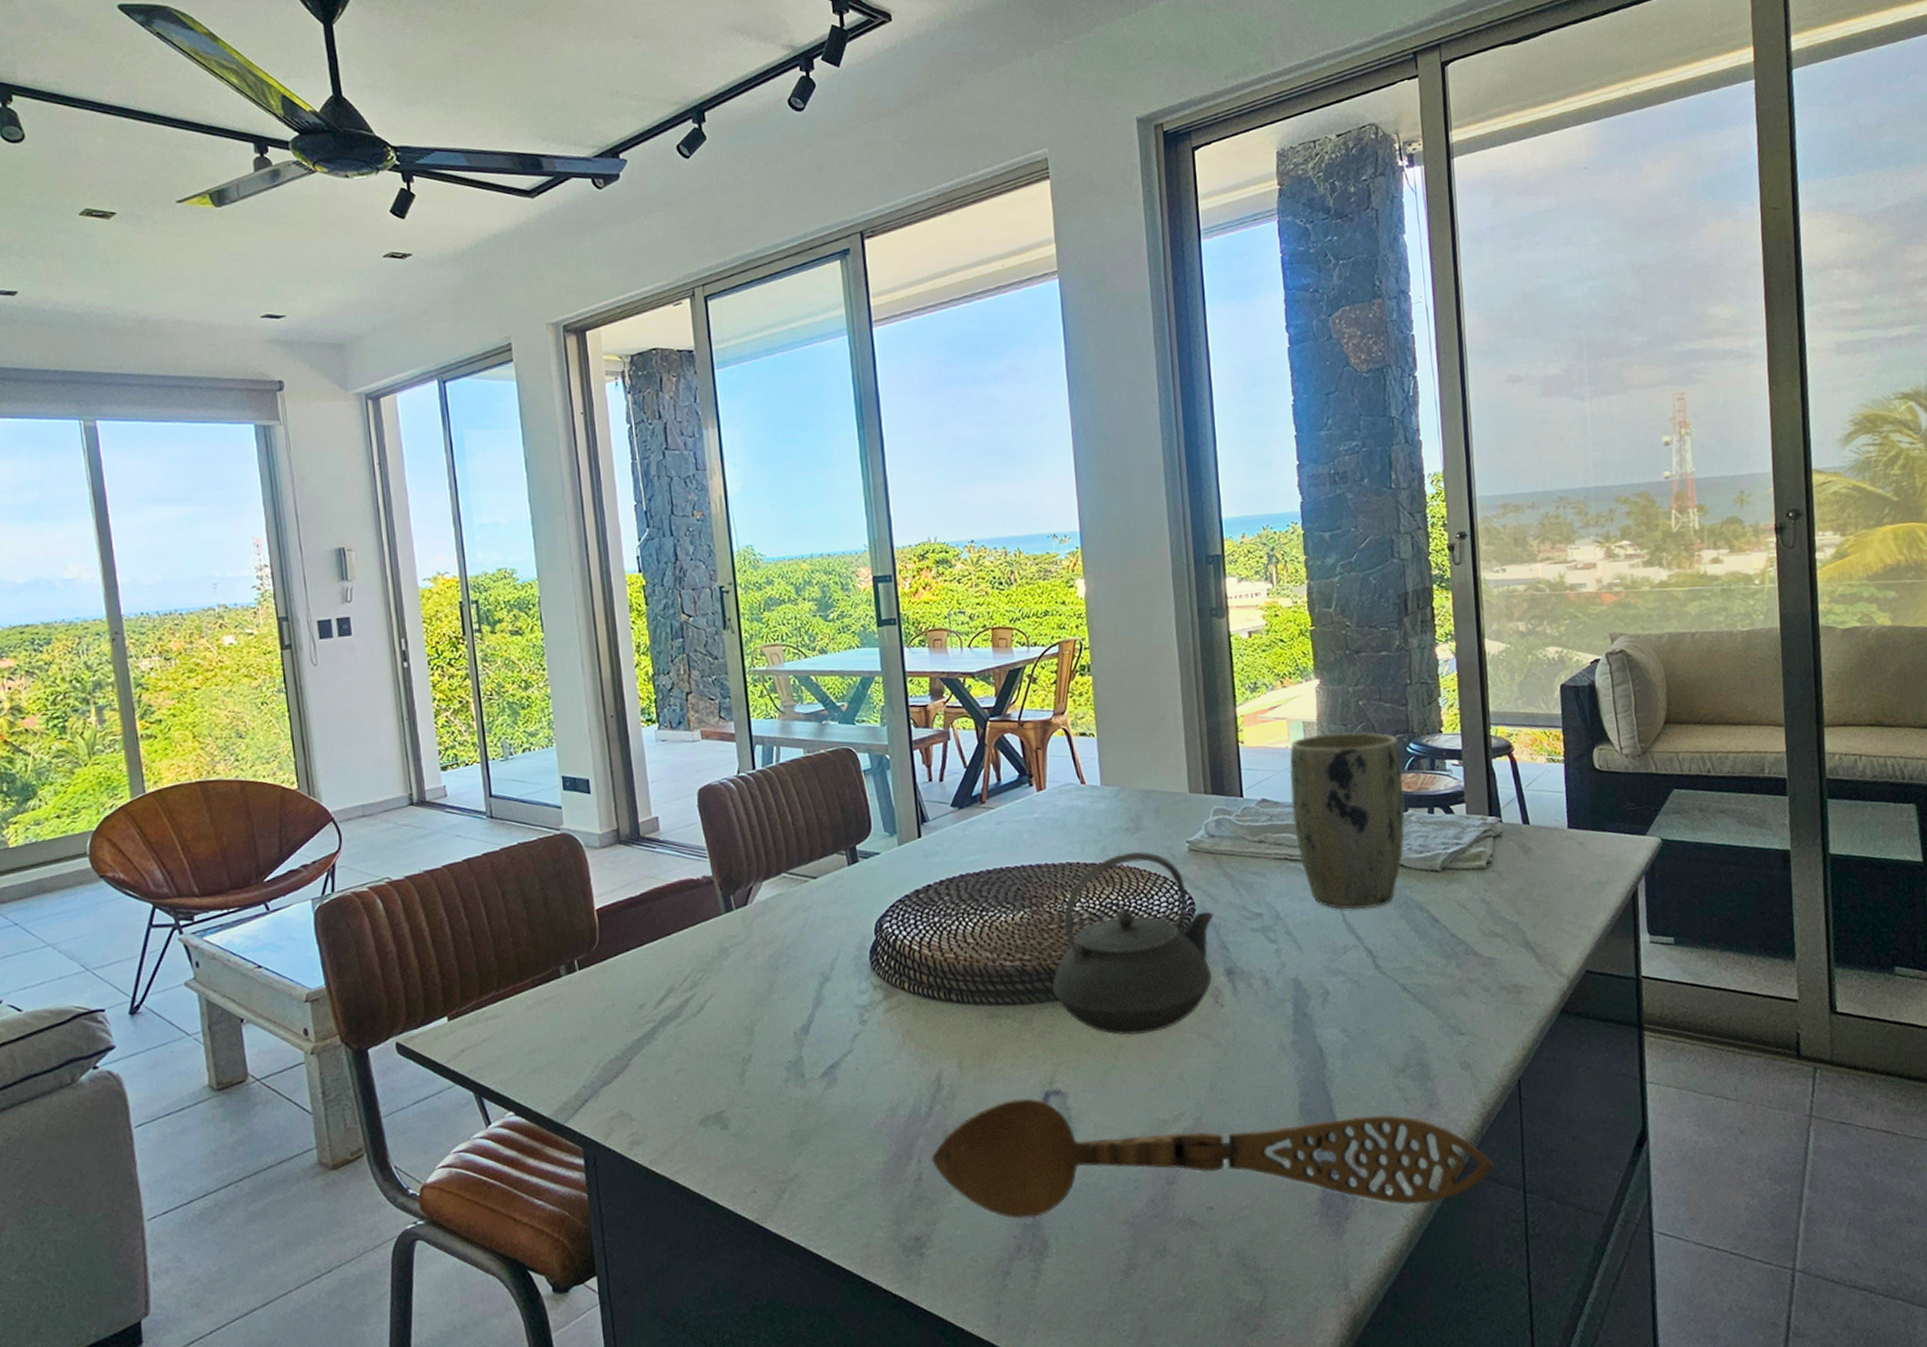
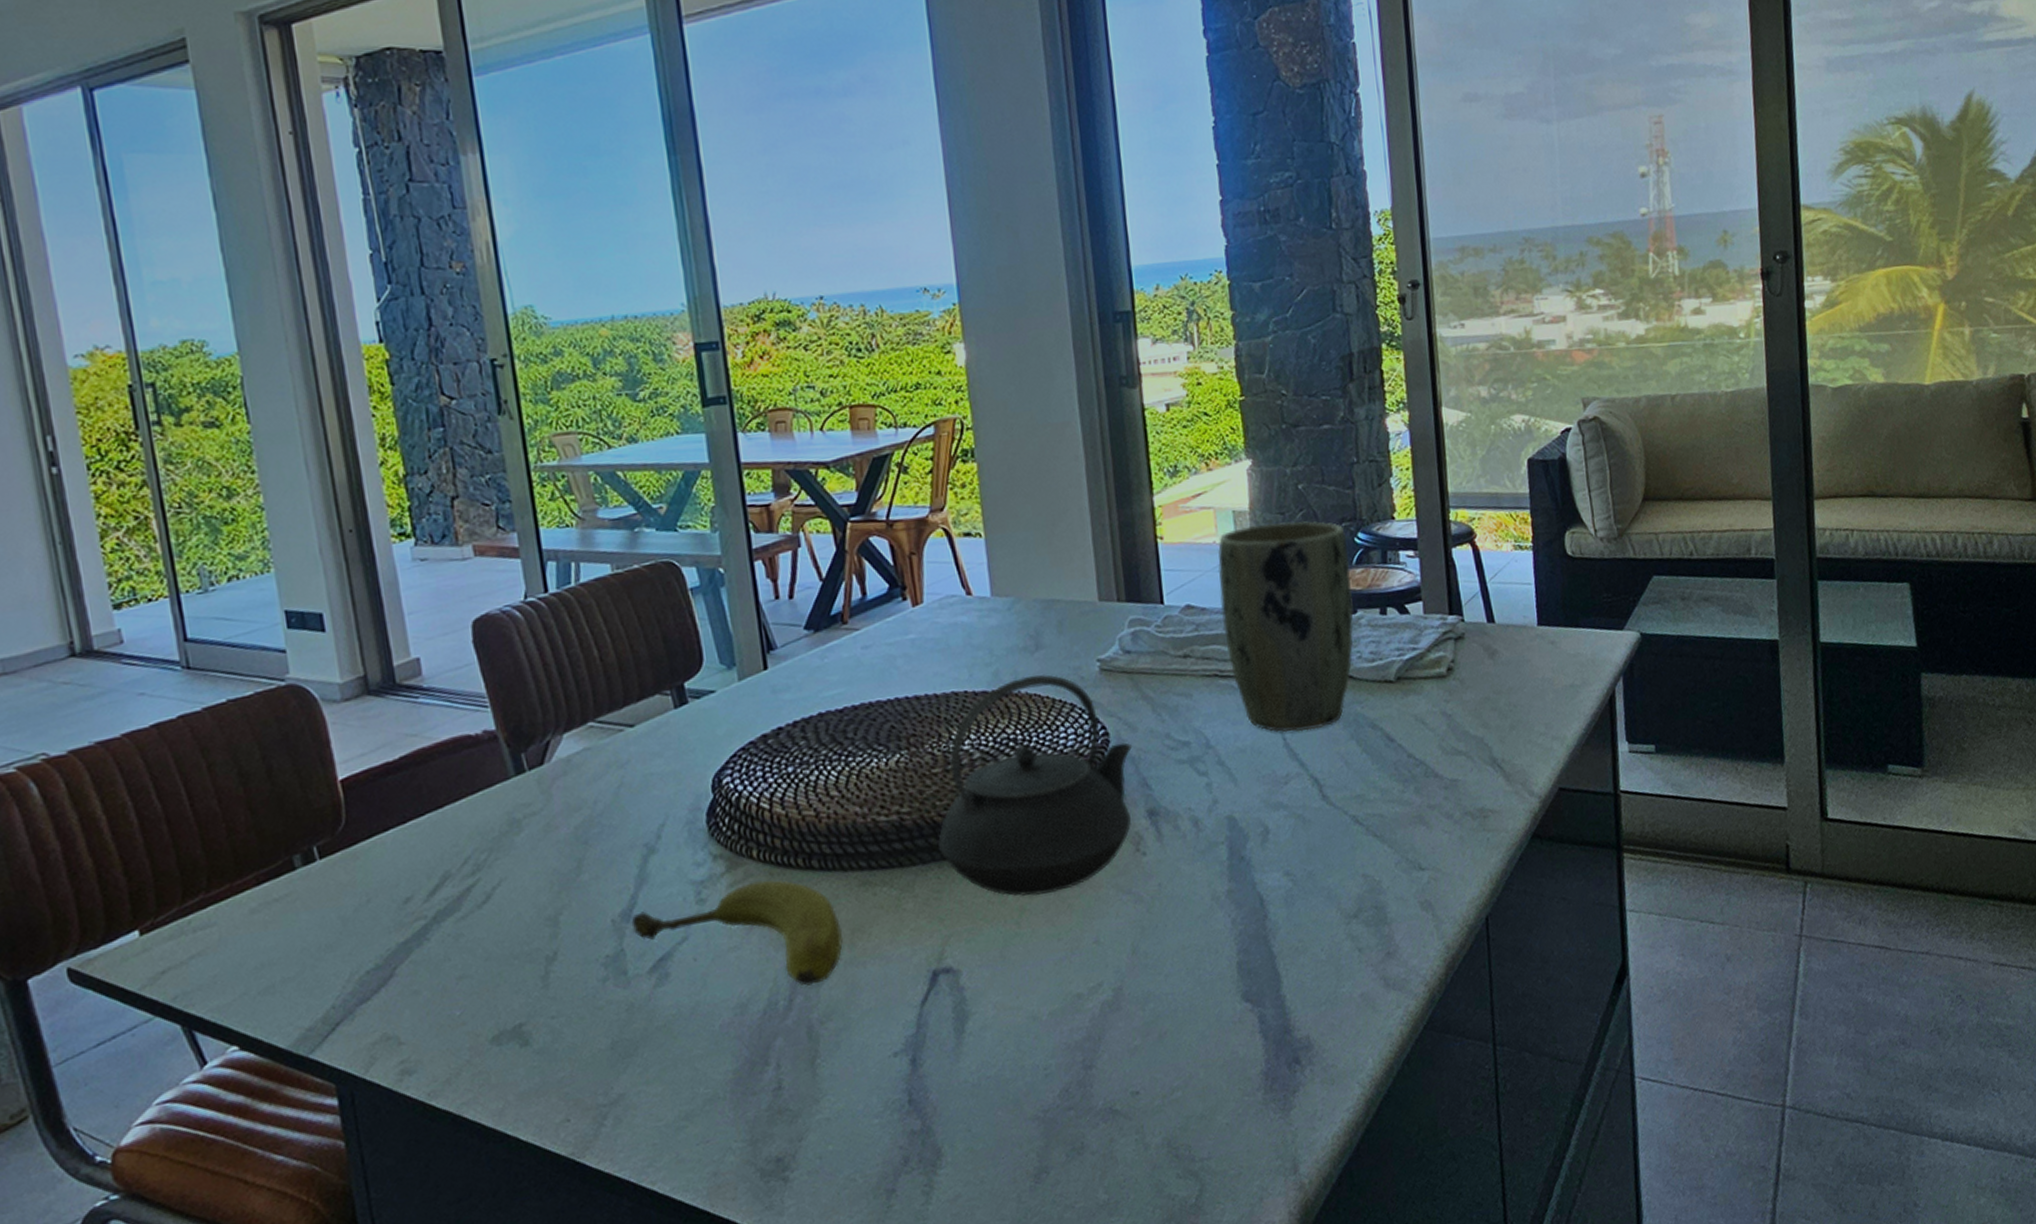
fruit: none [809,1008,974,1097] -> present [631,880,844,986]
wooden spoon: present [931,1098,1494,1219] -> none [793,968,1460,1126]

